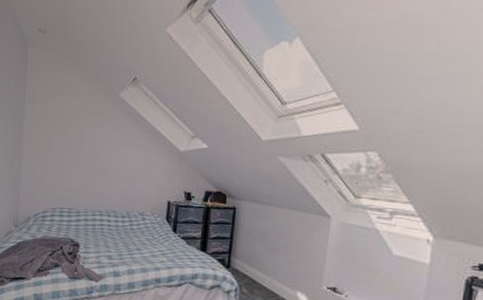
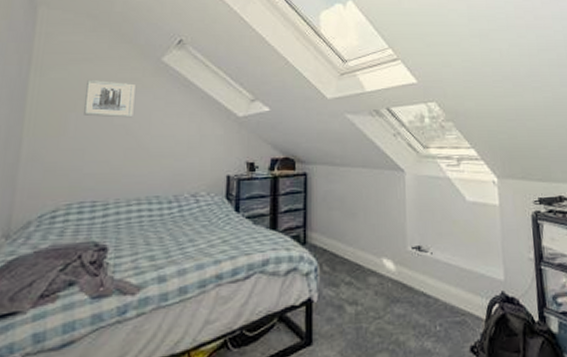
wall art: none [62,111,99,145] -> present [84,80,135,118]

